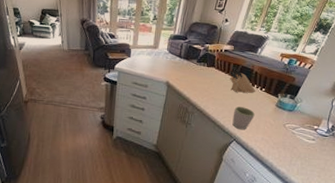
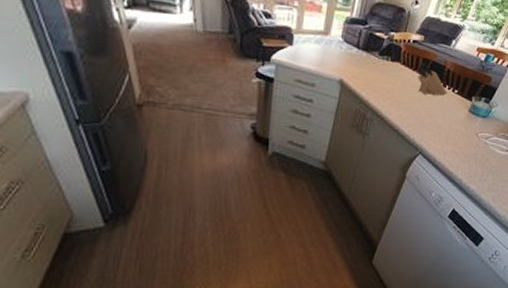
mug: present [232,106,255,130] -> none [418,112,445,141]

